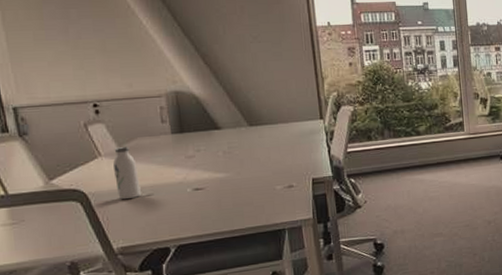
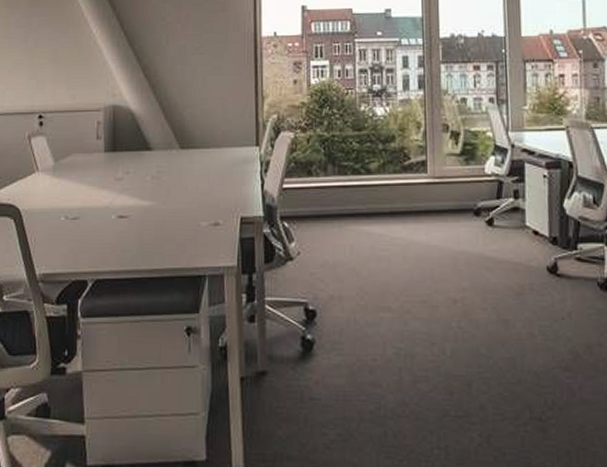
water bottle: present [113,147,141,200] -> none [47,163,69,221]

